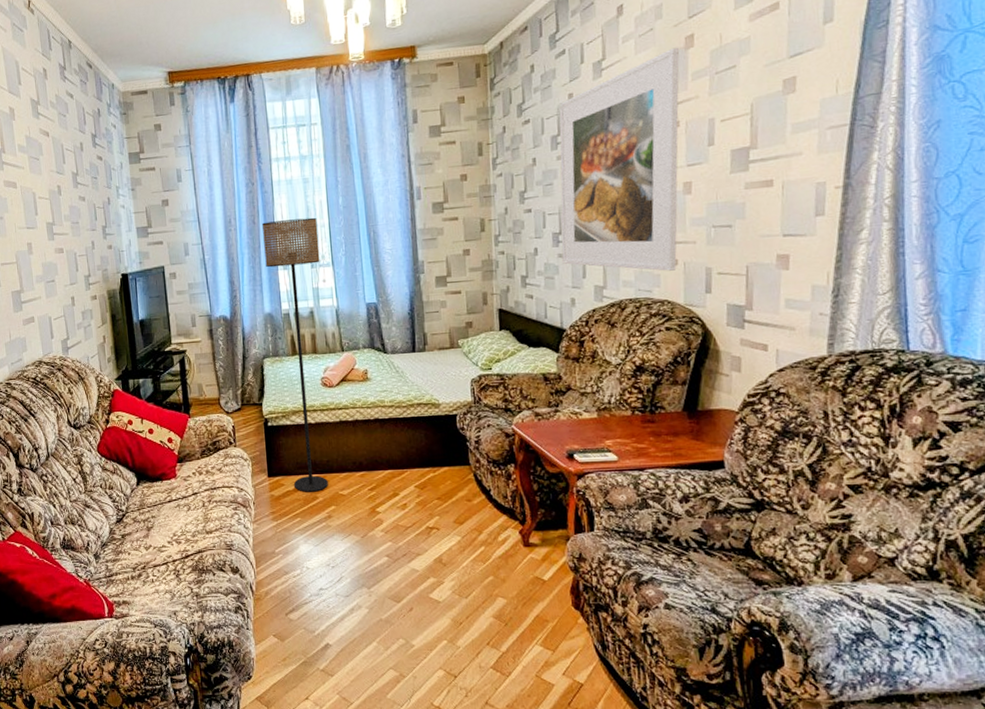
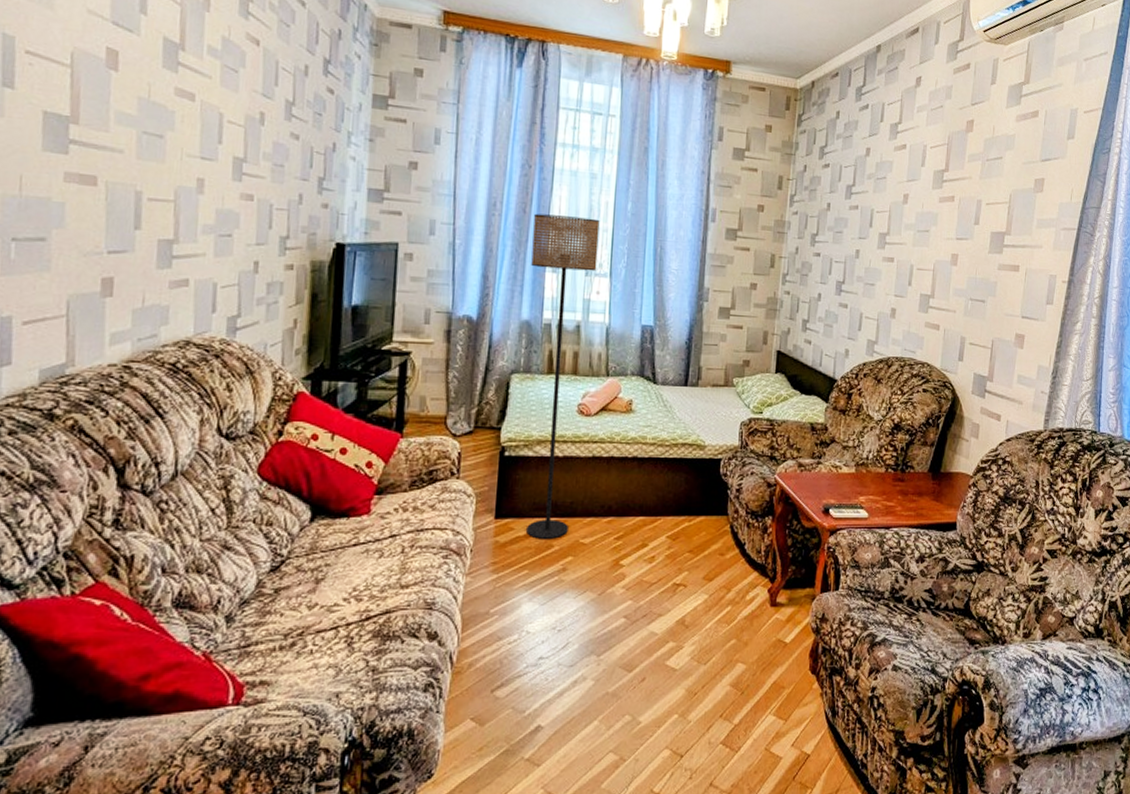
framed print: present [559,47,680,271] -> none [842,128,961,335]

